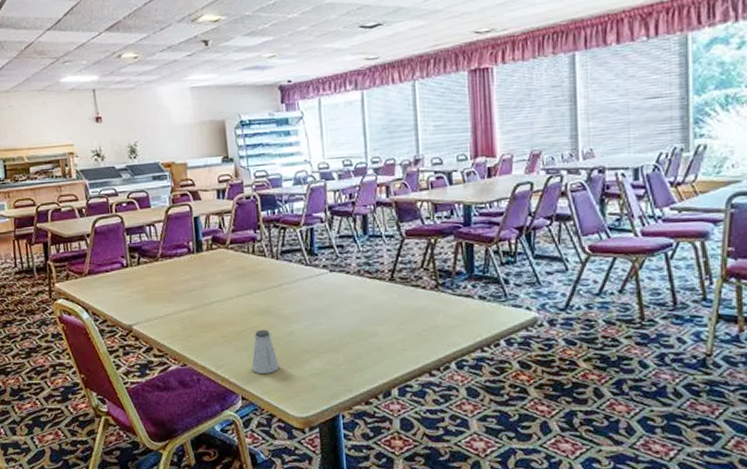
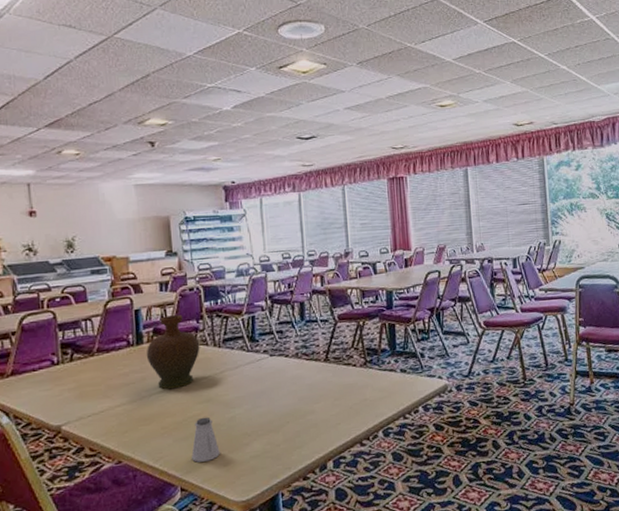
decorative vase: none [205,224,258,299] -> present [146,315,200,390]

